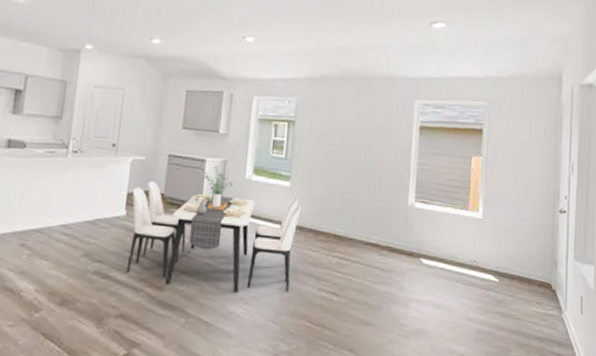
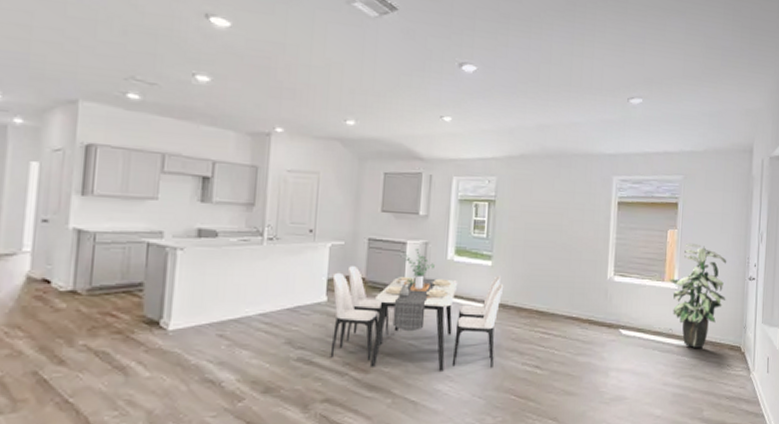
indoor plant: none [473,171,535,283] -> present [669,243,727,348]

